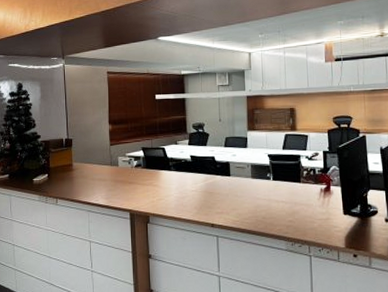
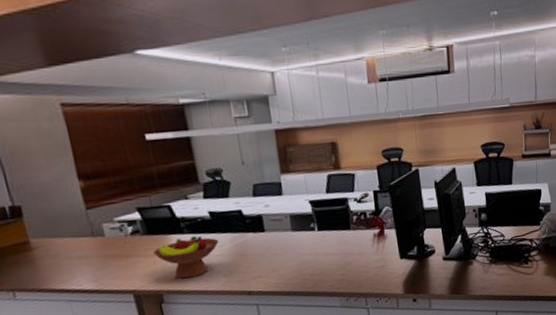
fruit bowl: none [148,173,195,206] -> present [153,235,219,279]

